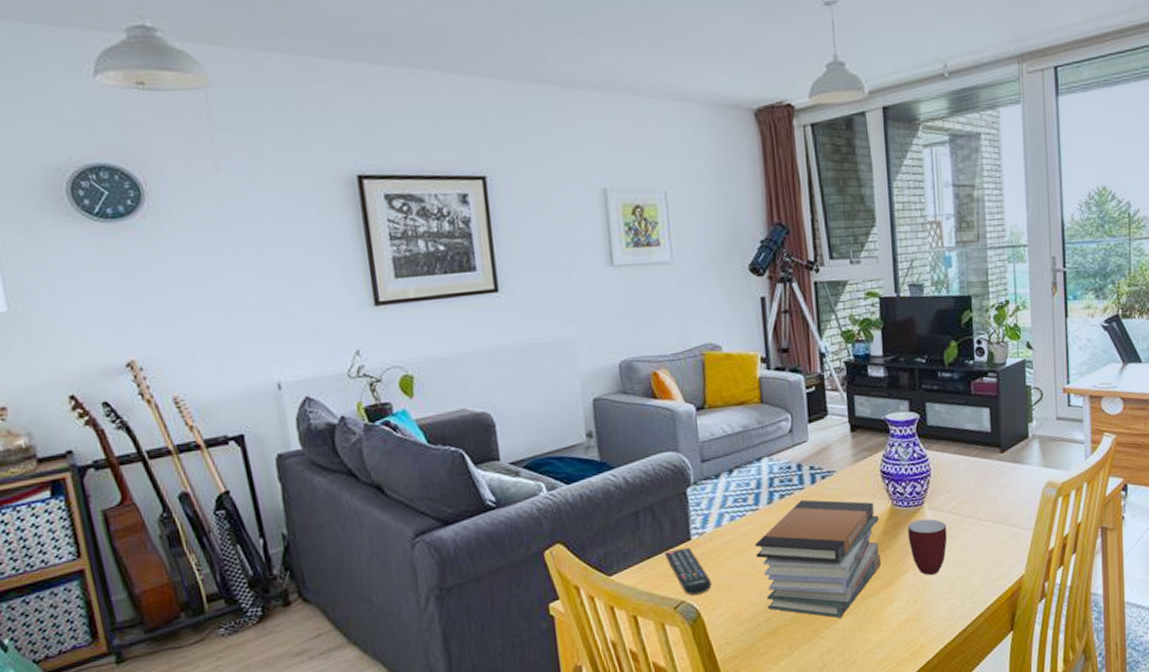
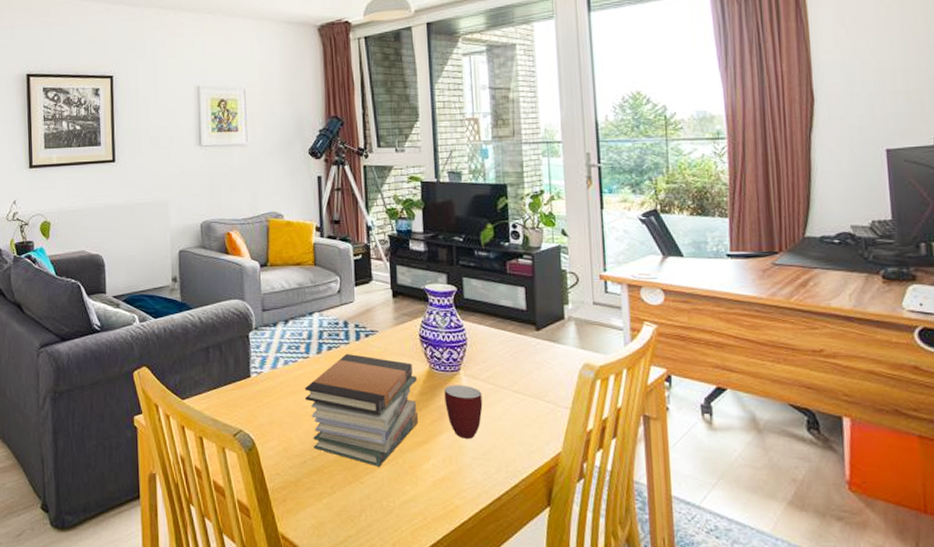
remote control: present [665,547,712,596] -> none [228,383,266,426]

